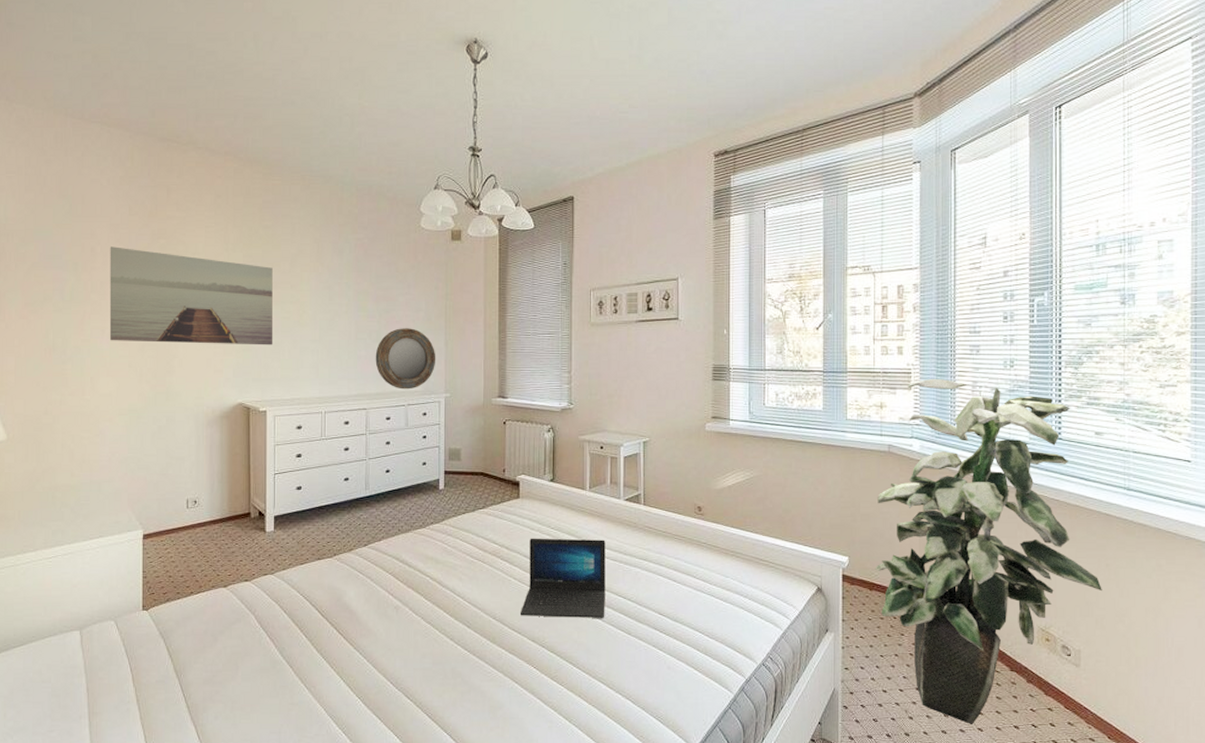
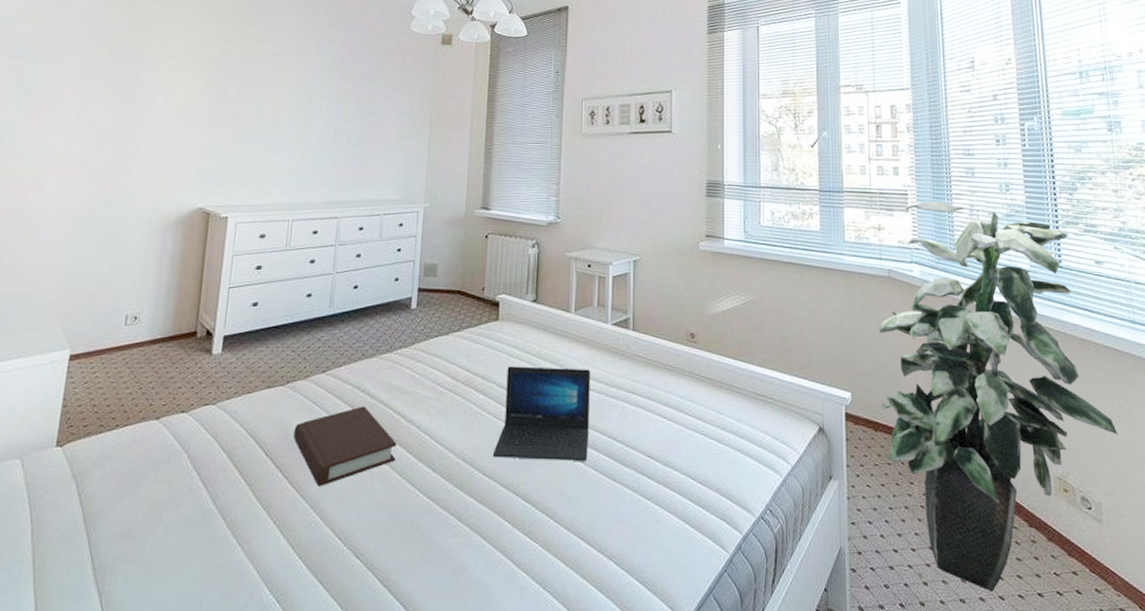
wall art: present [109,246,274,346] -> none [64,38,252,147]
book: none [344,574,435,641] -> present [293,406,397,487]
home mirror: present [375,328,436,390] -> none [352,132,418,198]

